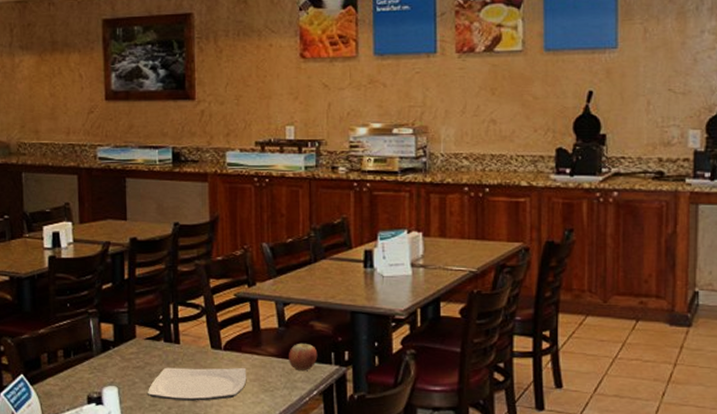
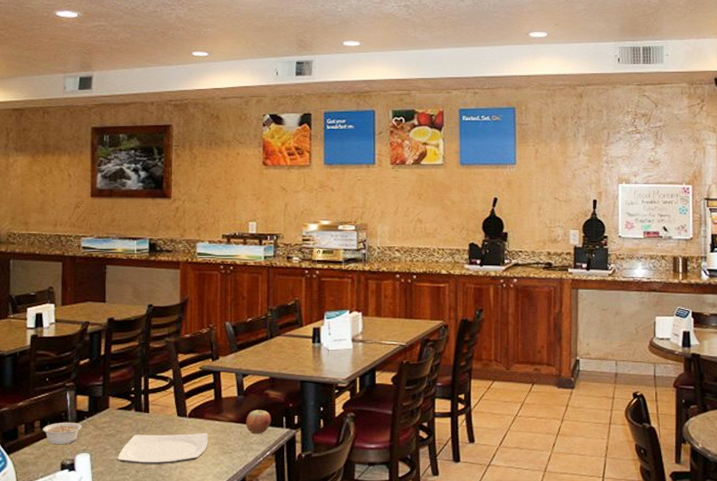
legume: none [66,351,108,377] -> present [42,422,82,445]

